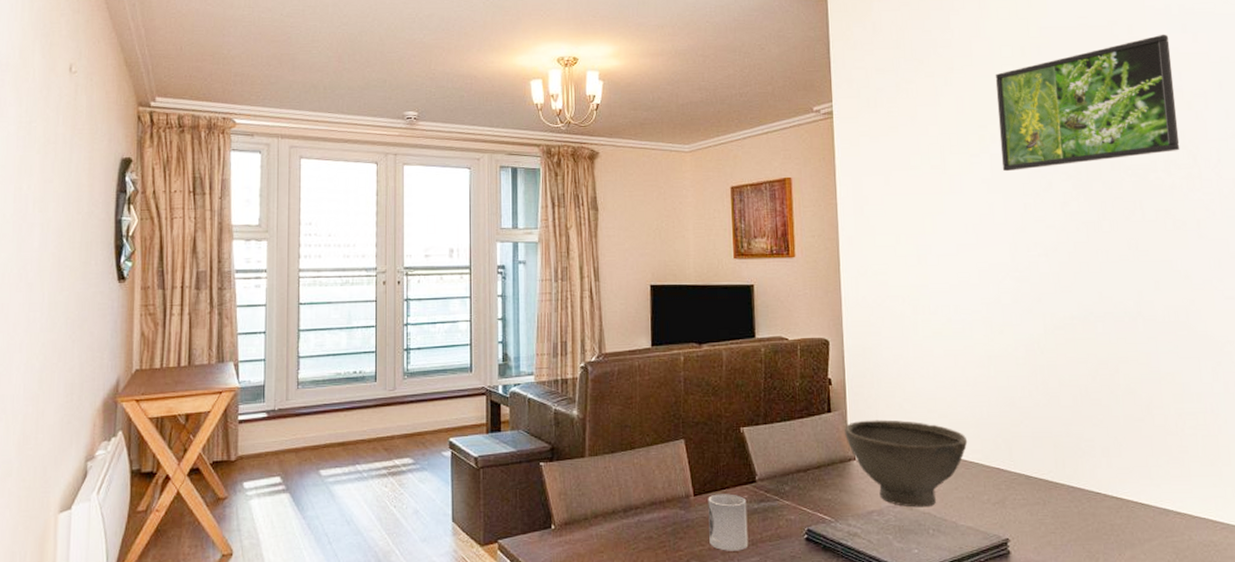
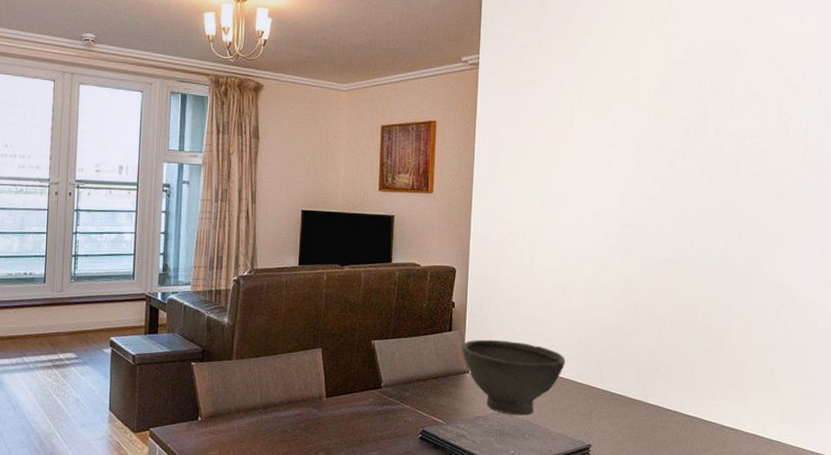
cup: present [708,493,749,551] -> none [337,396,372,446]
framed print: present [995,34,1180,172] -> none [622,14,780,129]

